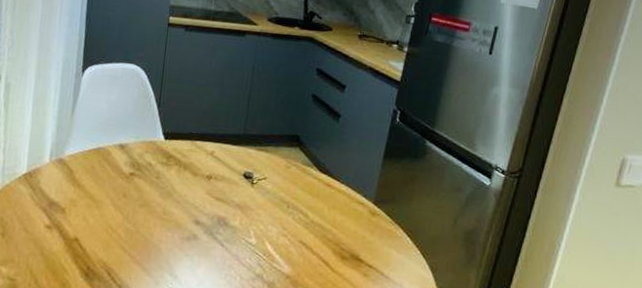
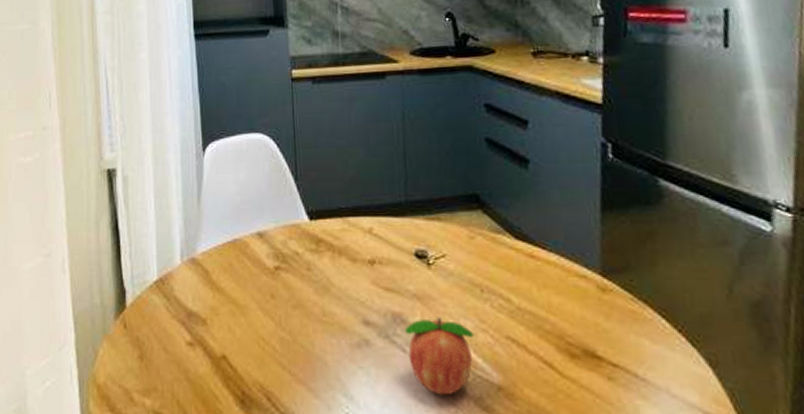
fruit: none [225,223,277,280] -> present [405,317,474,396]

